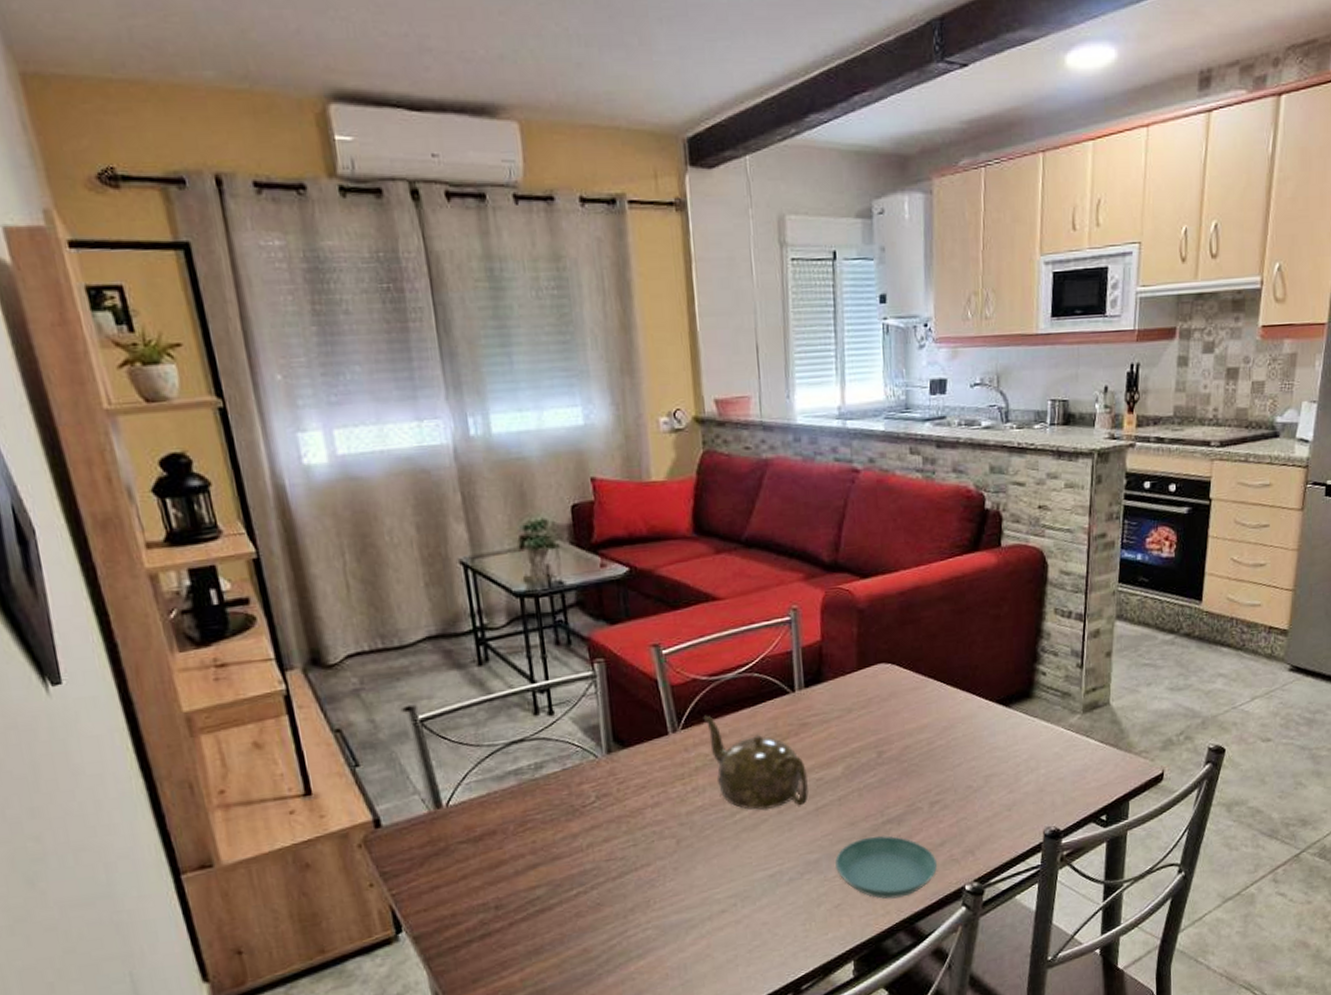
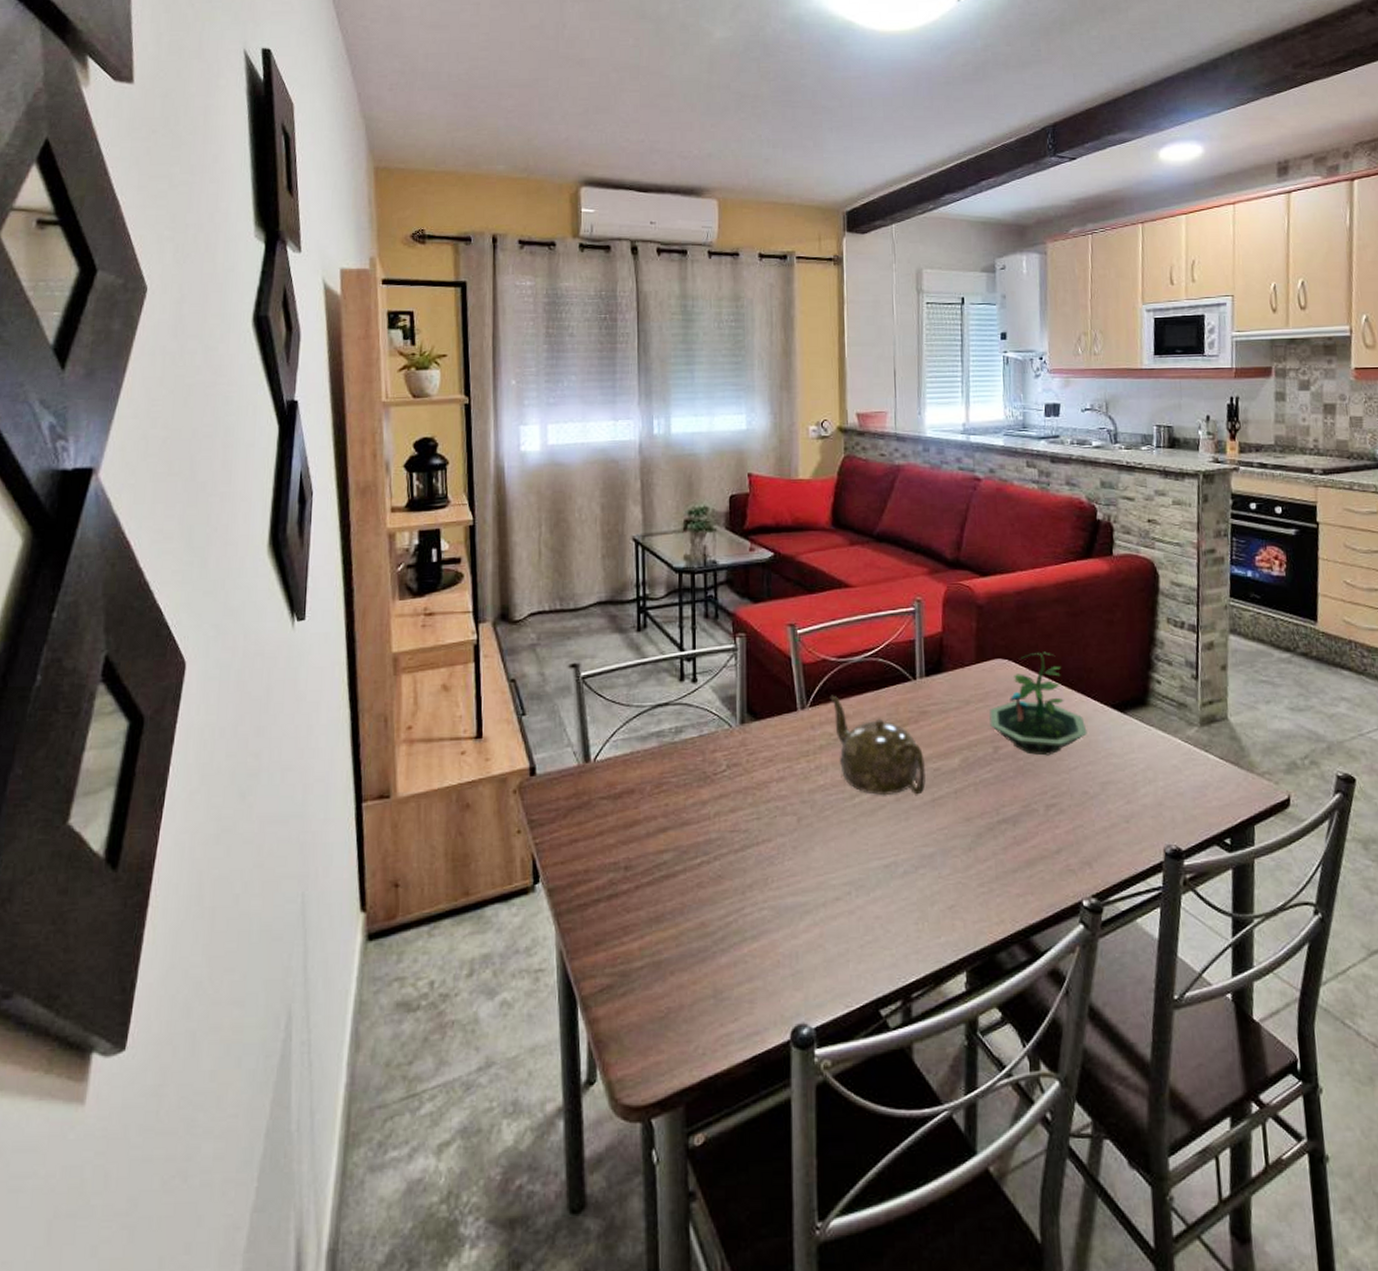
saucer: present [835,835,938,899] -> none [949,835,1054,906]
terrarium: none [872,652,972,756] -> present [989,651,1087,756]

